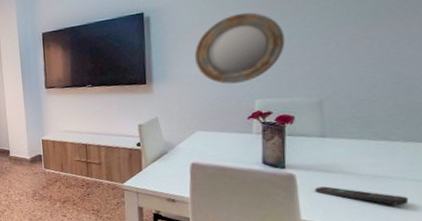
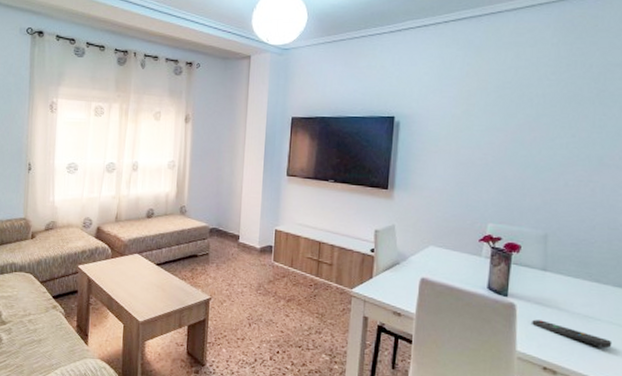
home mirror: present [194,12,285,84] -> none [436,135,522,204]

